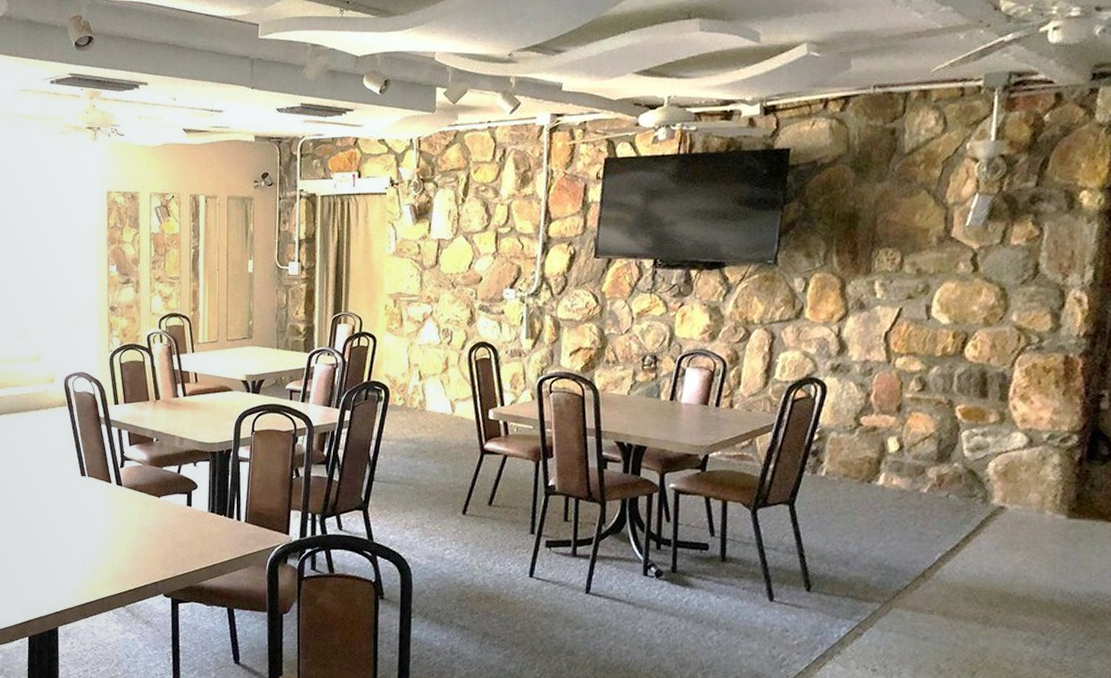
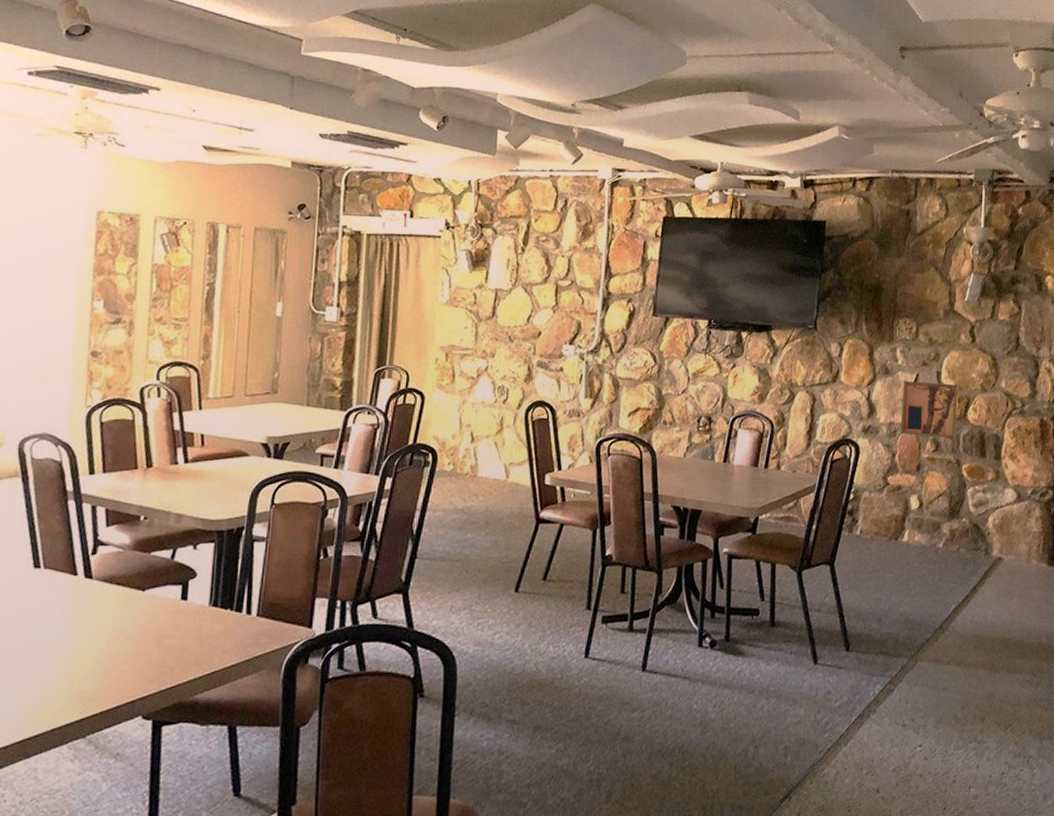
wall art: none [878,316,954,379] -> present [901,380,959,440]

